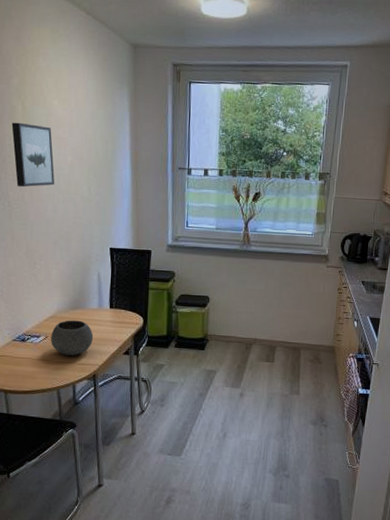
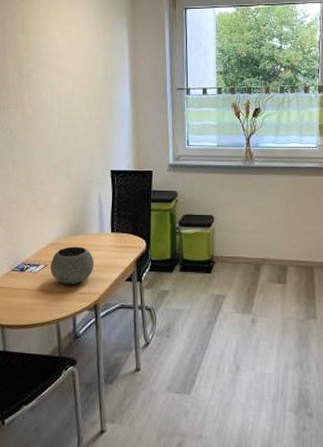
wall art: present [11,122,55,187] -> none [15,54,56,114]

